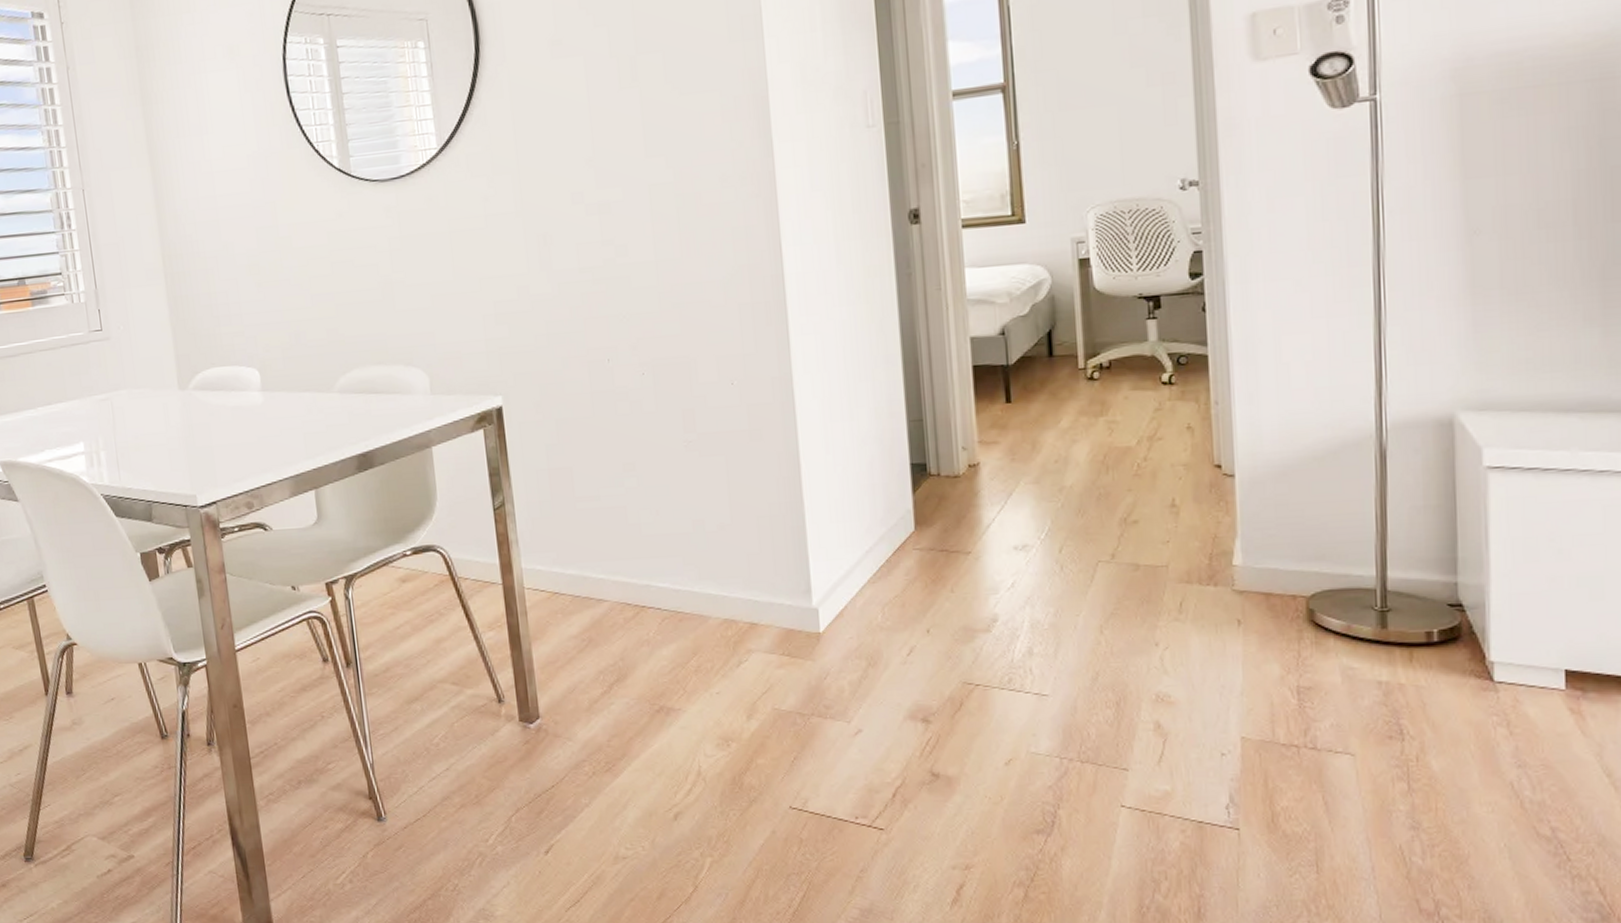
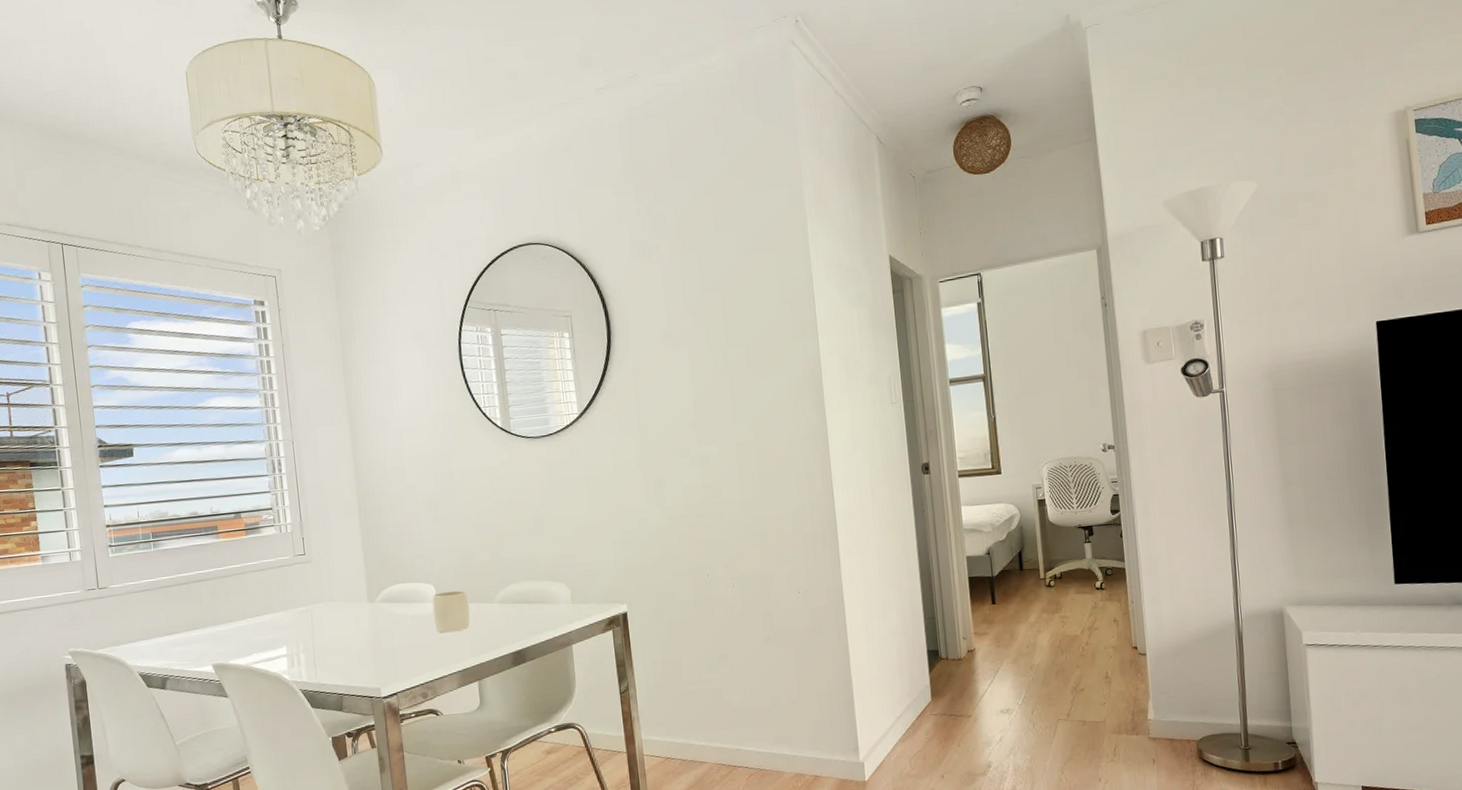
mug: none [256,376,304,429] -> present [432,590,470,633]

